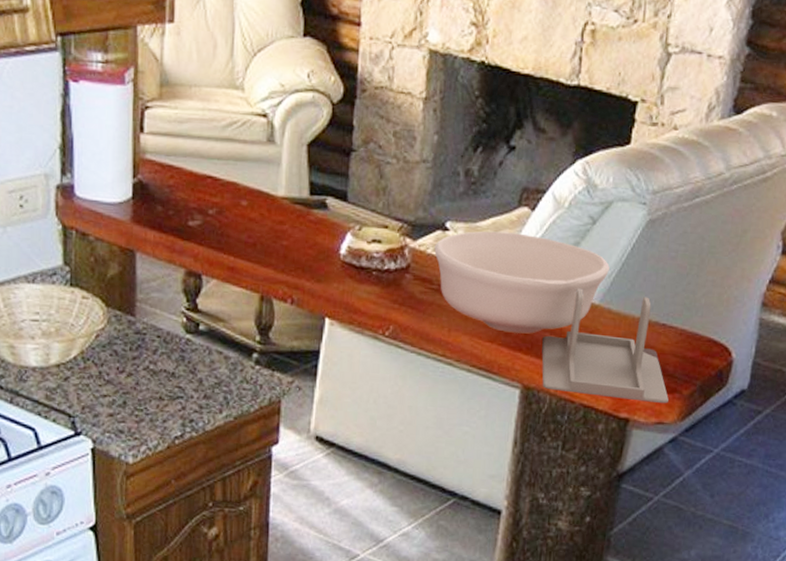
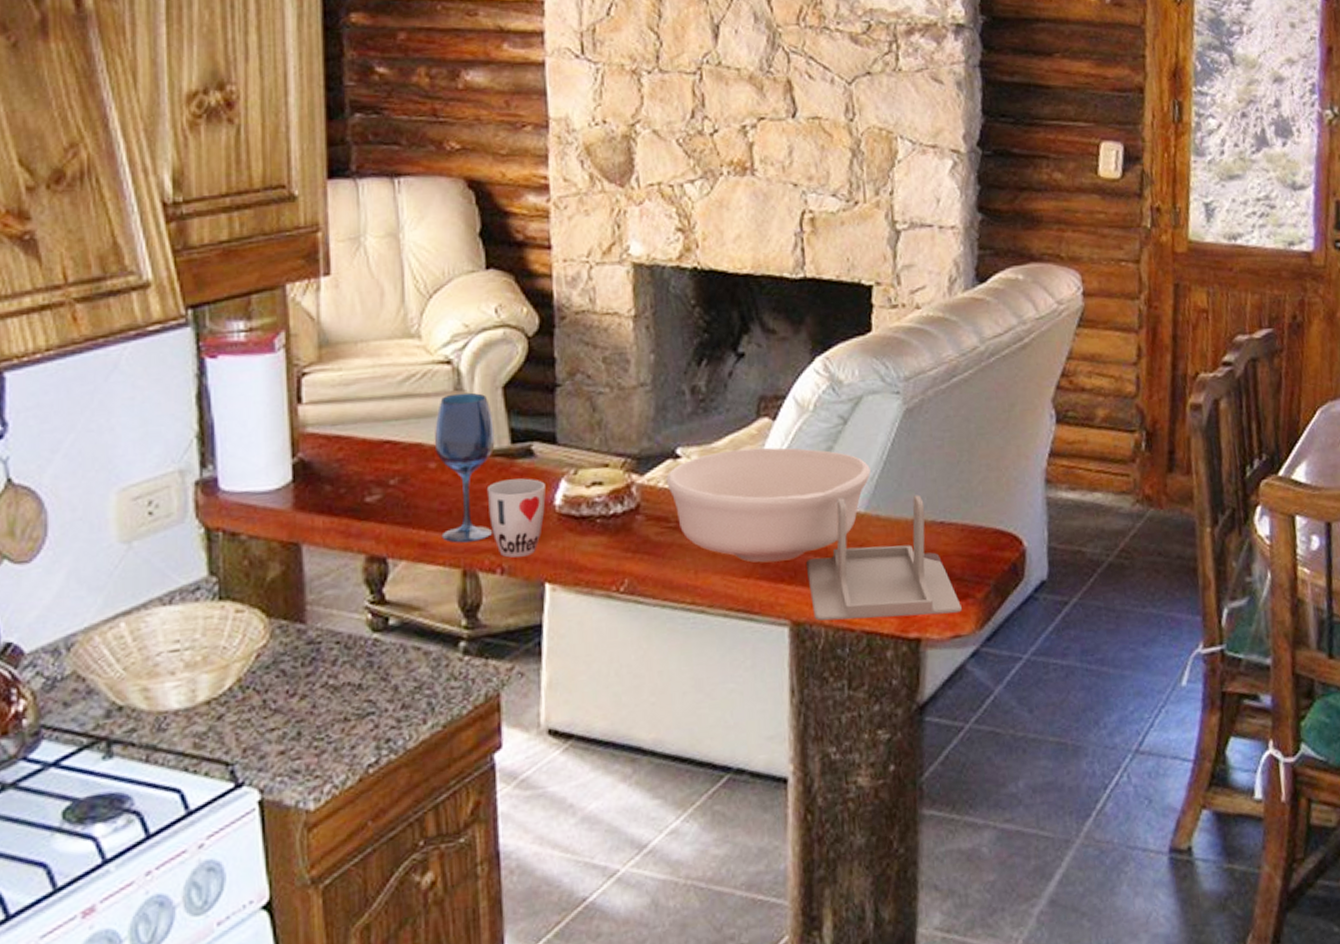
wineglass: none [246,144,297,274] -> present [434,392,495,544]
cup: none [286,225,334,293] -> present [486,478,546,558]

